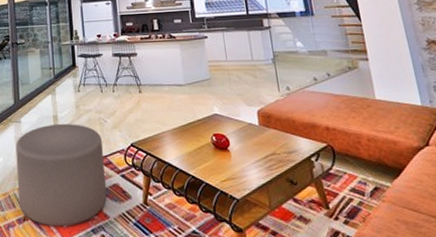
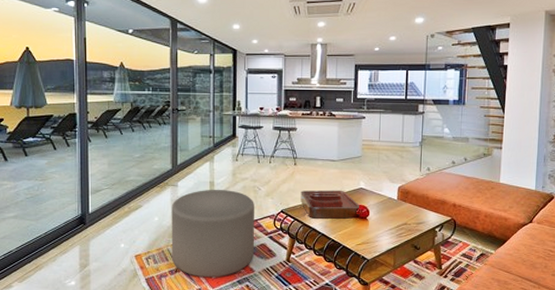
decorative tray: none [150,117,220,153] -> present [300,190,360,220]

